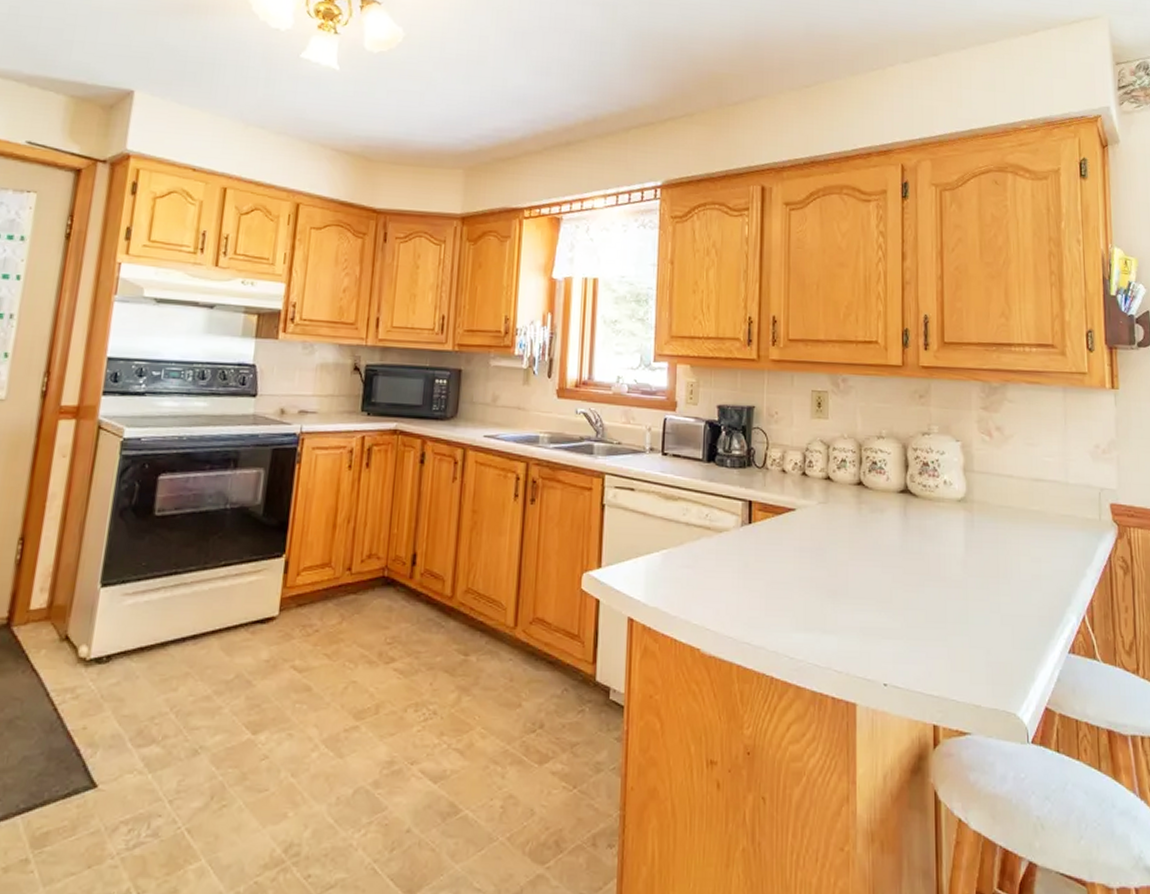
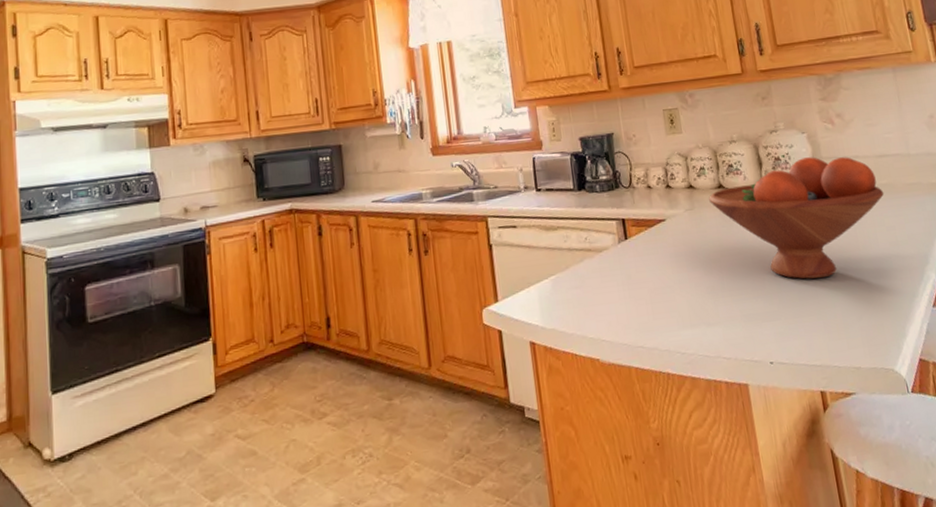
fruit bowl: none [846,468,1035,602] -> present [709,157,884,279]

